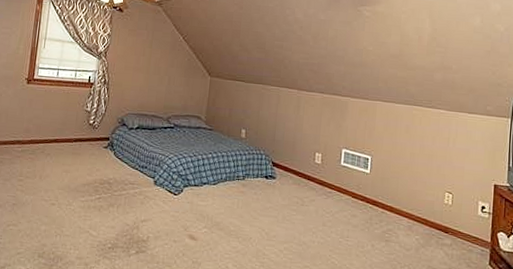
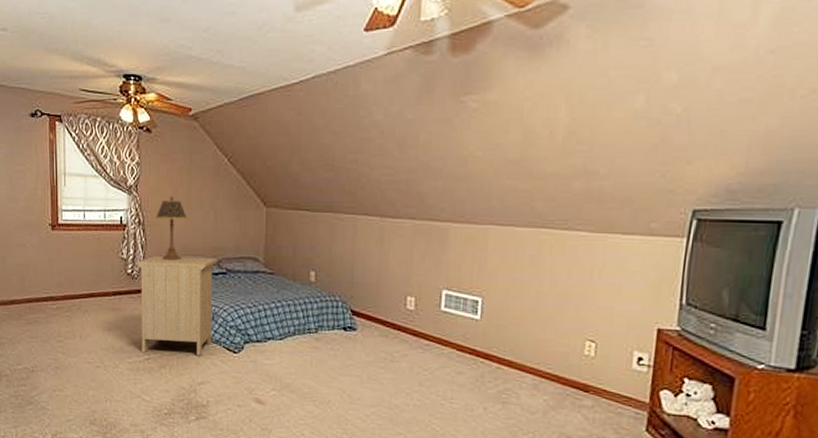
nightstand: none [94,110,168,197] -> present [137,255,218,356]
table lamp: none [119,62,147,115] -> present [155,195,188,261]

